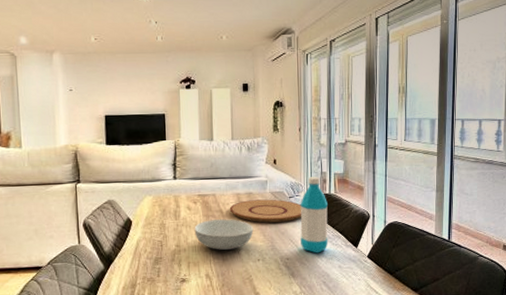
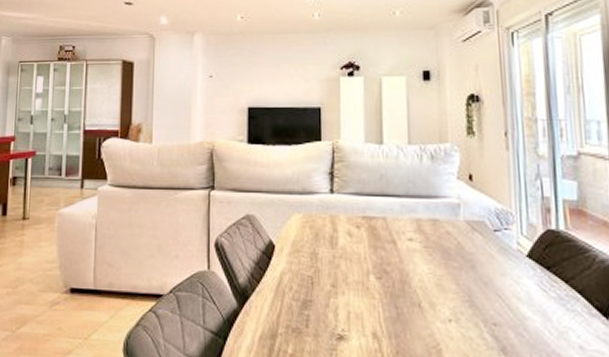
serving bowl: present [194,219,254,250] -> none [356,253,442,300]
plate: present [229,199,302,223] -> none [406,230,515,267]
water bottle: present [300,177,328,254] -> none [510,203,560,321]

